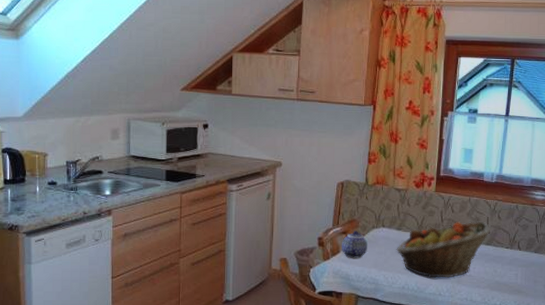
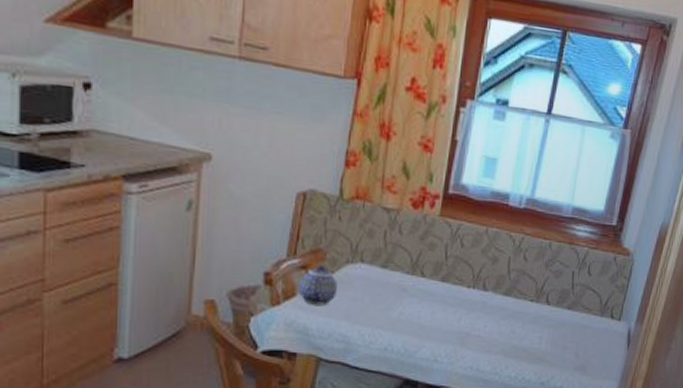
fruit basket: present [396,221,491,278] -> none [378,261,513,338]

